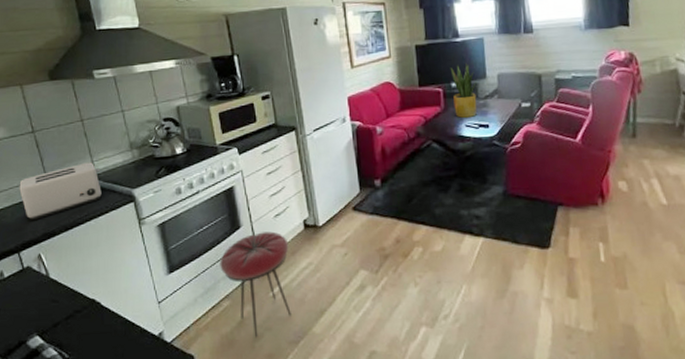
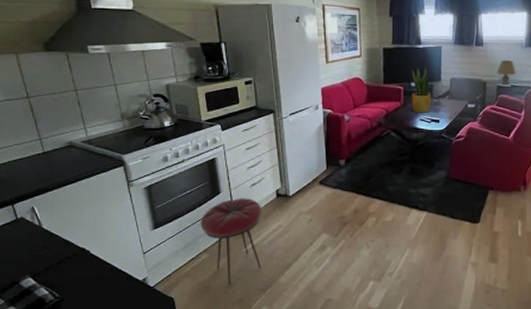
toaster: present [19,162,102,221] -> none [14,128,93,178]
table lamp: none [552,46,577,76] -> present [496,60,516,84]

